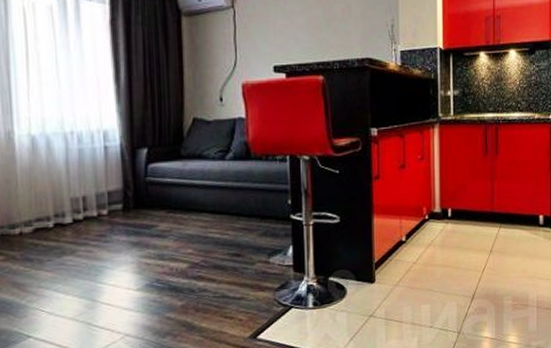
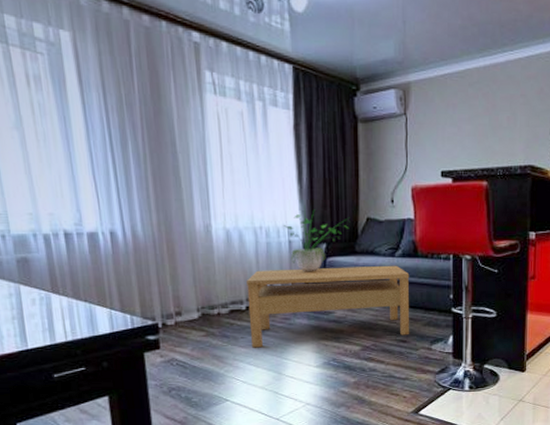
coffee table: none [55,169,245,272] -> present [247,265,410,348]
potted plant: none [98,106,175,181] -> present [283,205,350,272]

